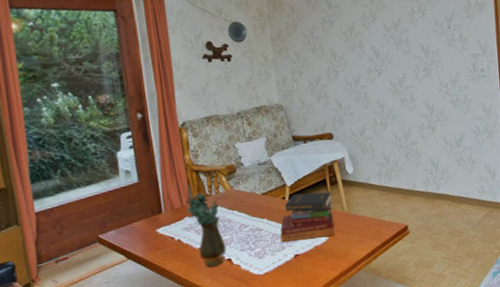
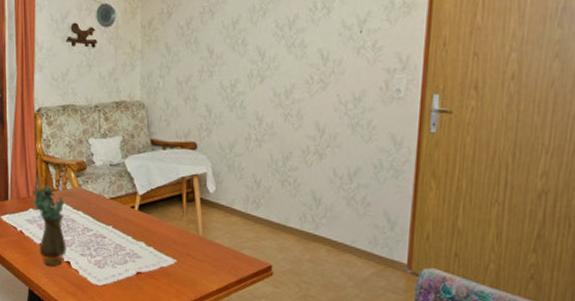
books: present [280,191,335,242] -> none [124,205,187,260]

